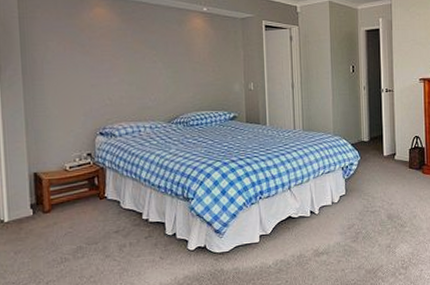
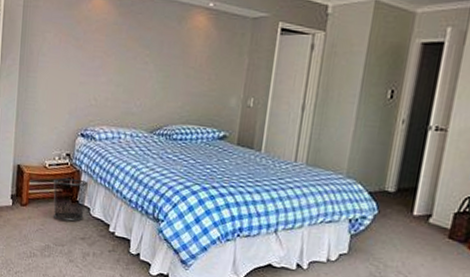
waste bin: none [76,175,115,219] -> present [52,178,89,222]

